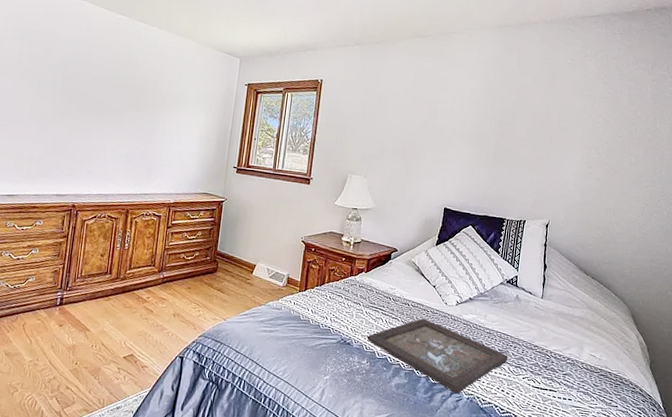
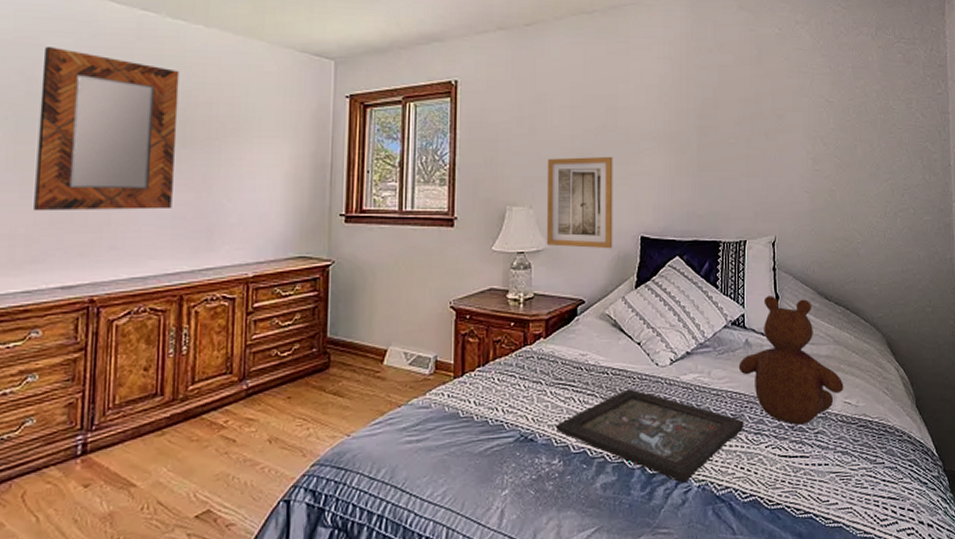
home mirror: none [44,35,140,151] -> present [34,47,180,212]
wall art: none [374,142,430,214] -> present [546,156,613,249]
teddy bear: none [508,265,592,367] -> present [738,296,844,425]

